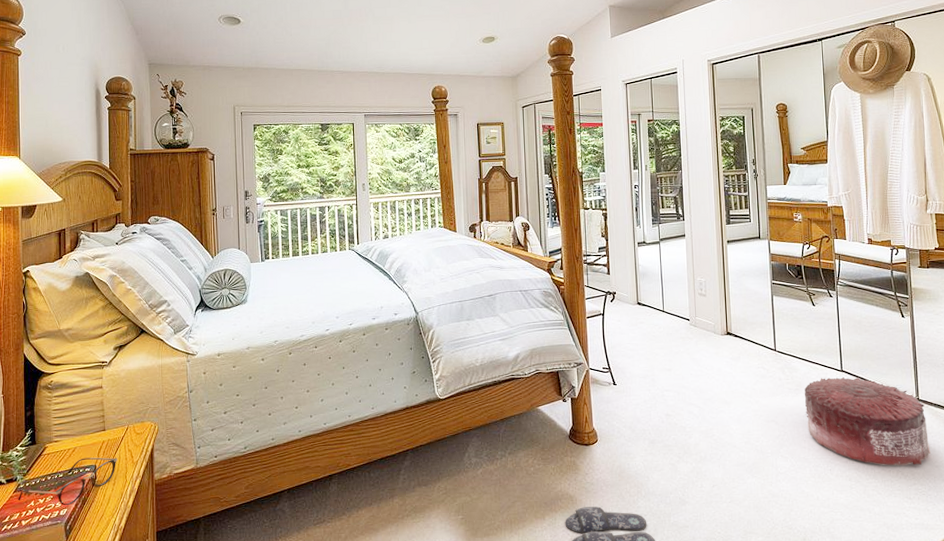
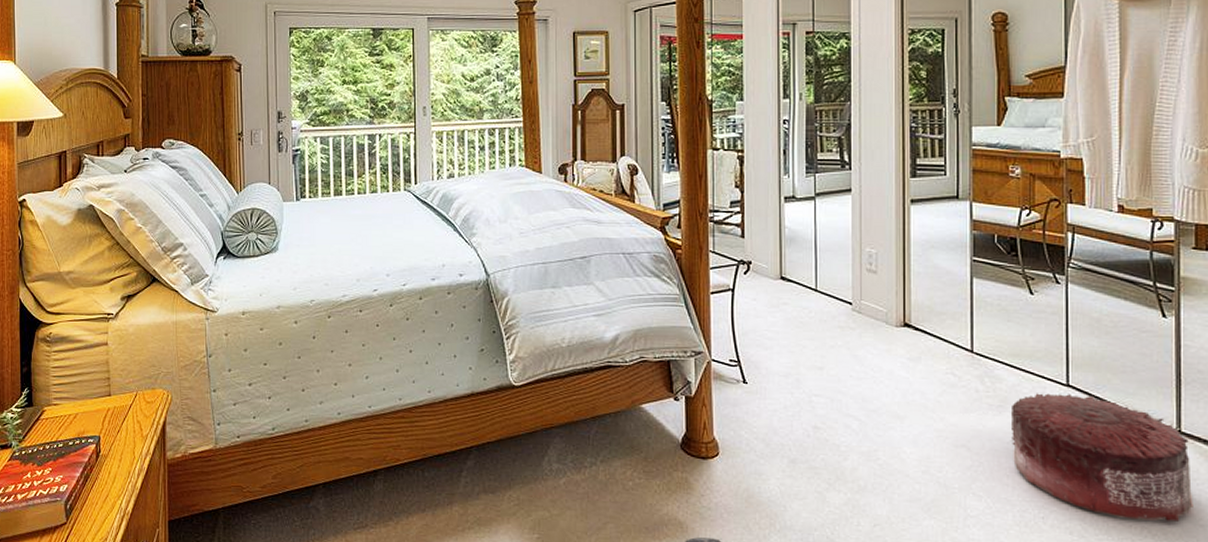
eyeglasses: present [17,457,117,506] -> none [12,426,124,481]

